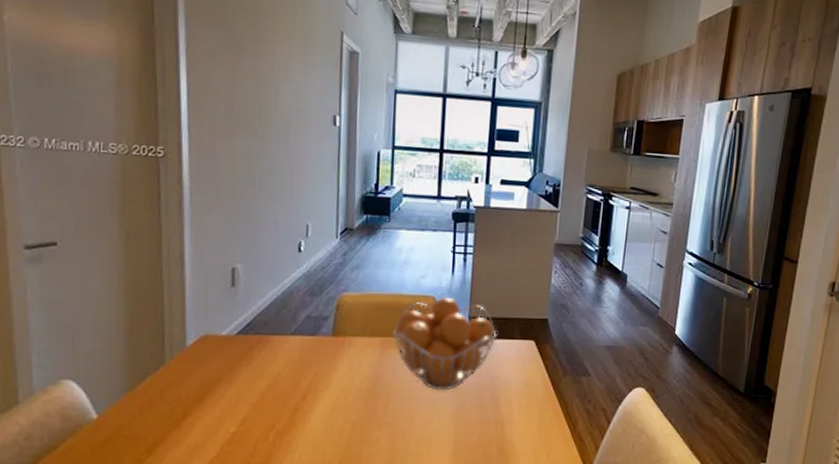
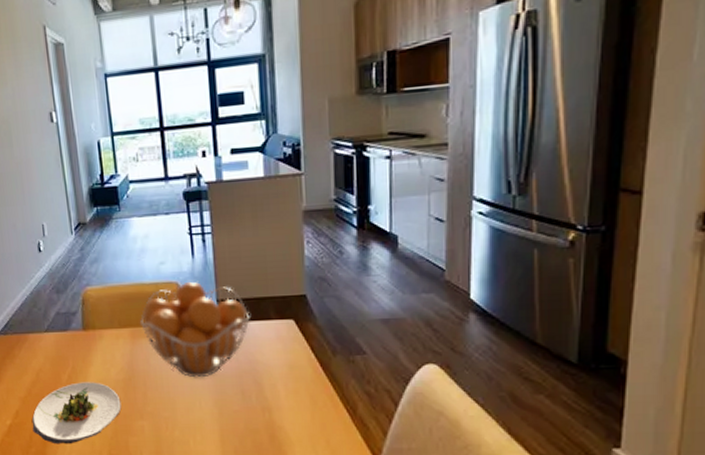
salad plate: none [259,389,361,455] -> present [32,382,122,444]

